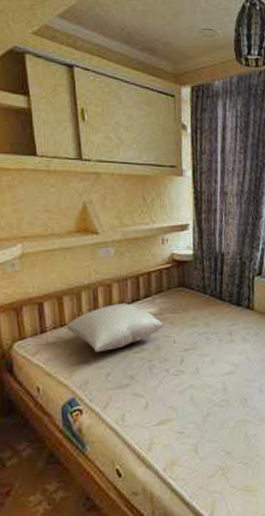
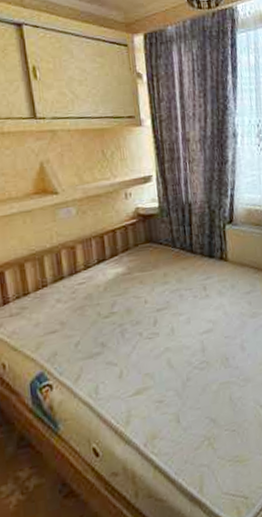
pillow: present [65,303,165,352] -> none [29,265,134,320]

